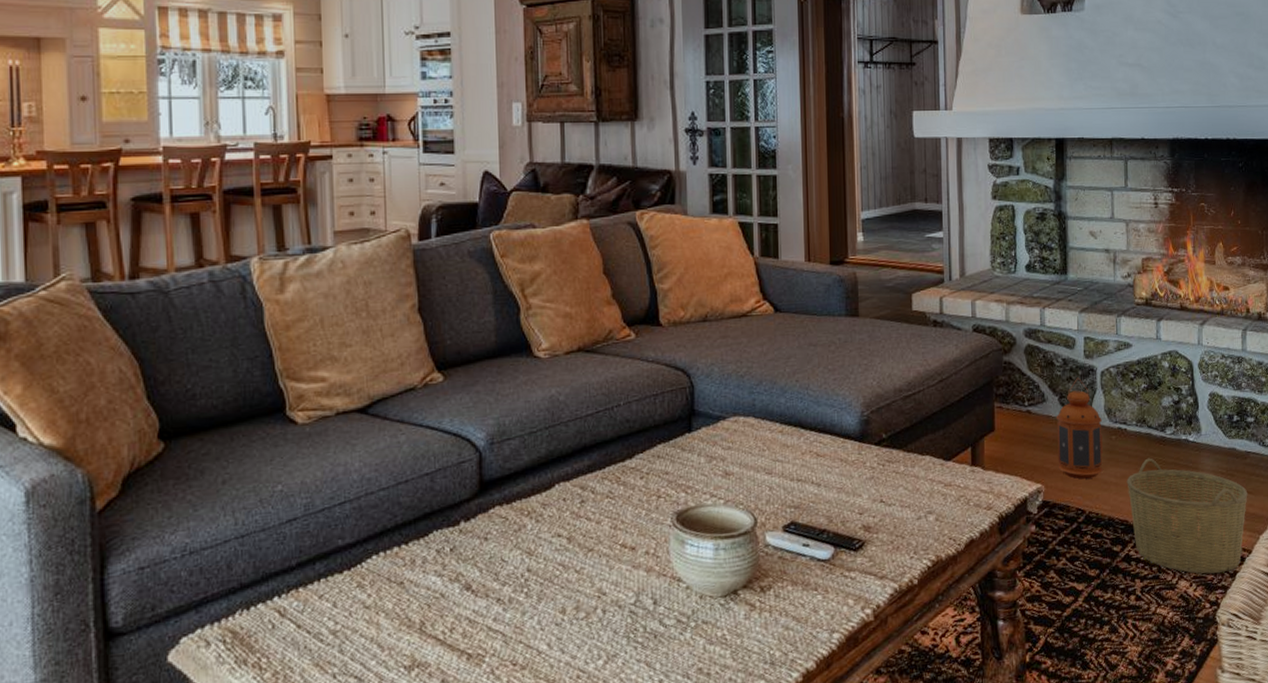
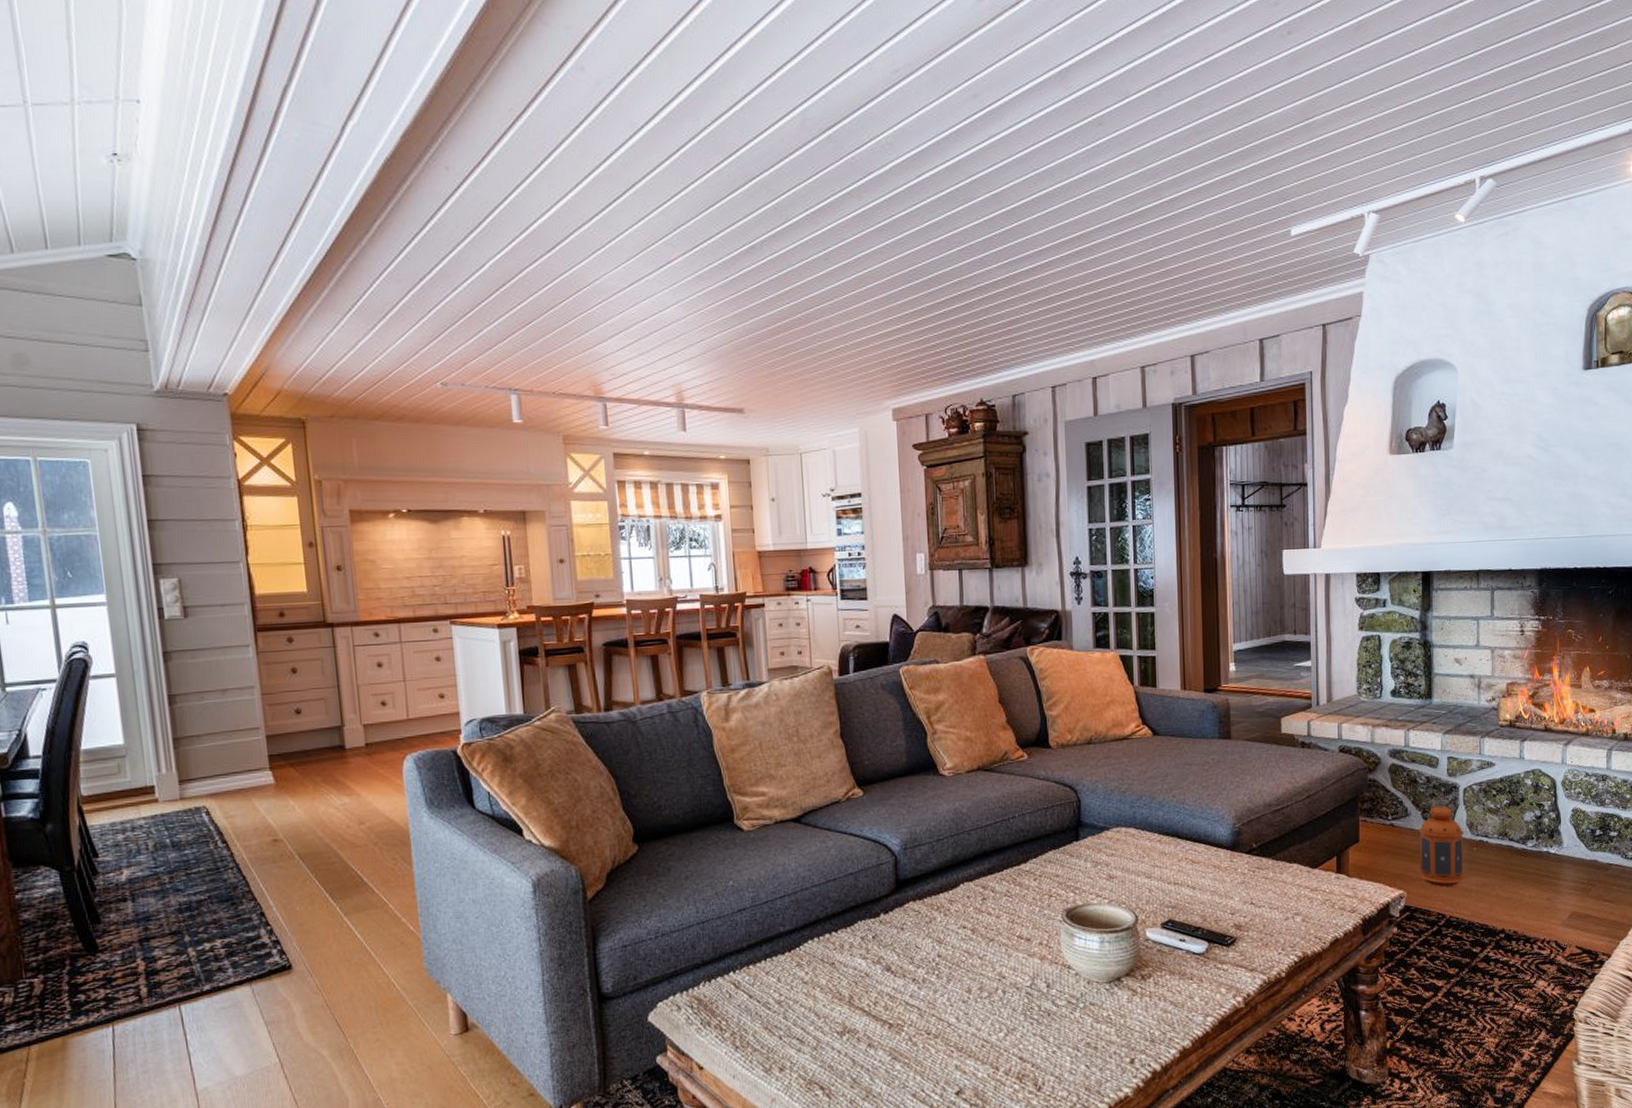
basket: present [1126,458,1248,574] -> none [1487,868,1609,976]

